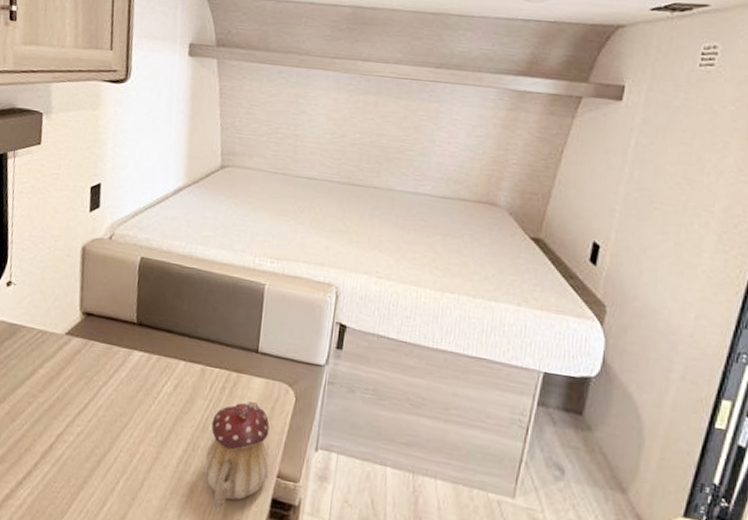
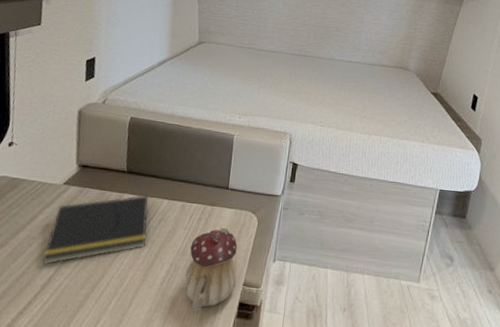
notepad: none [43,353,163,429] -> present [42,194,149,265]

